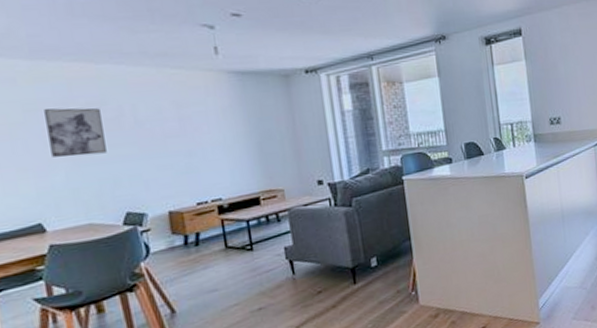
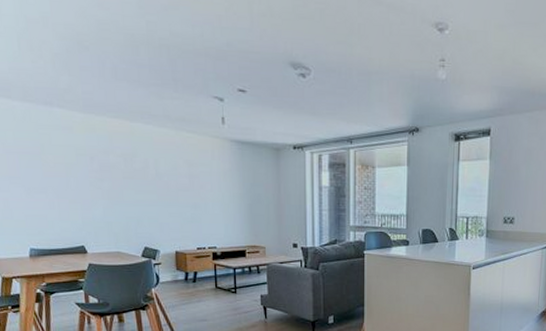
wall art: present [44,107,107,157] -> none [91,155,134,197]

